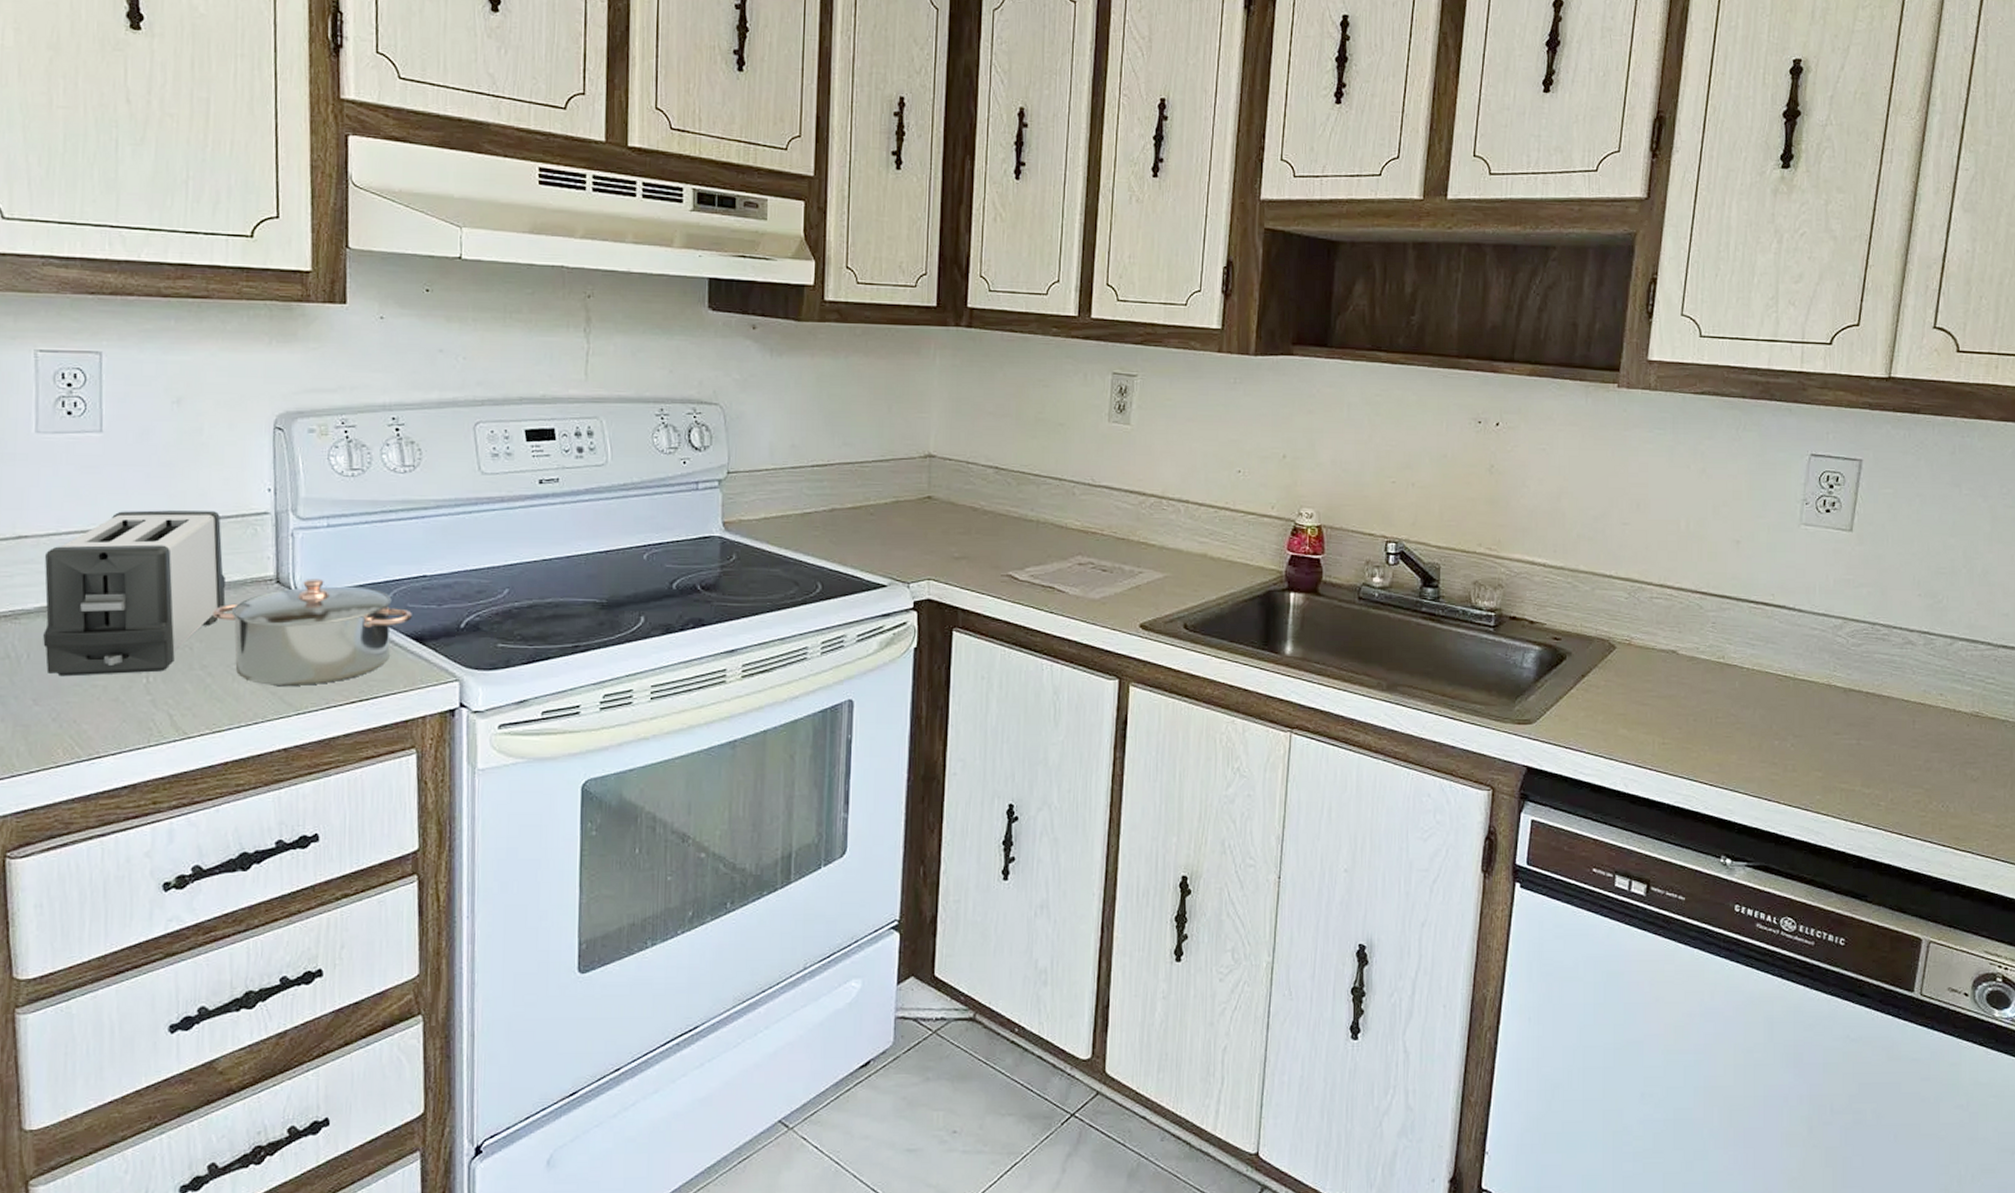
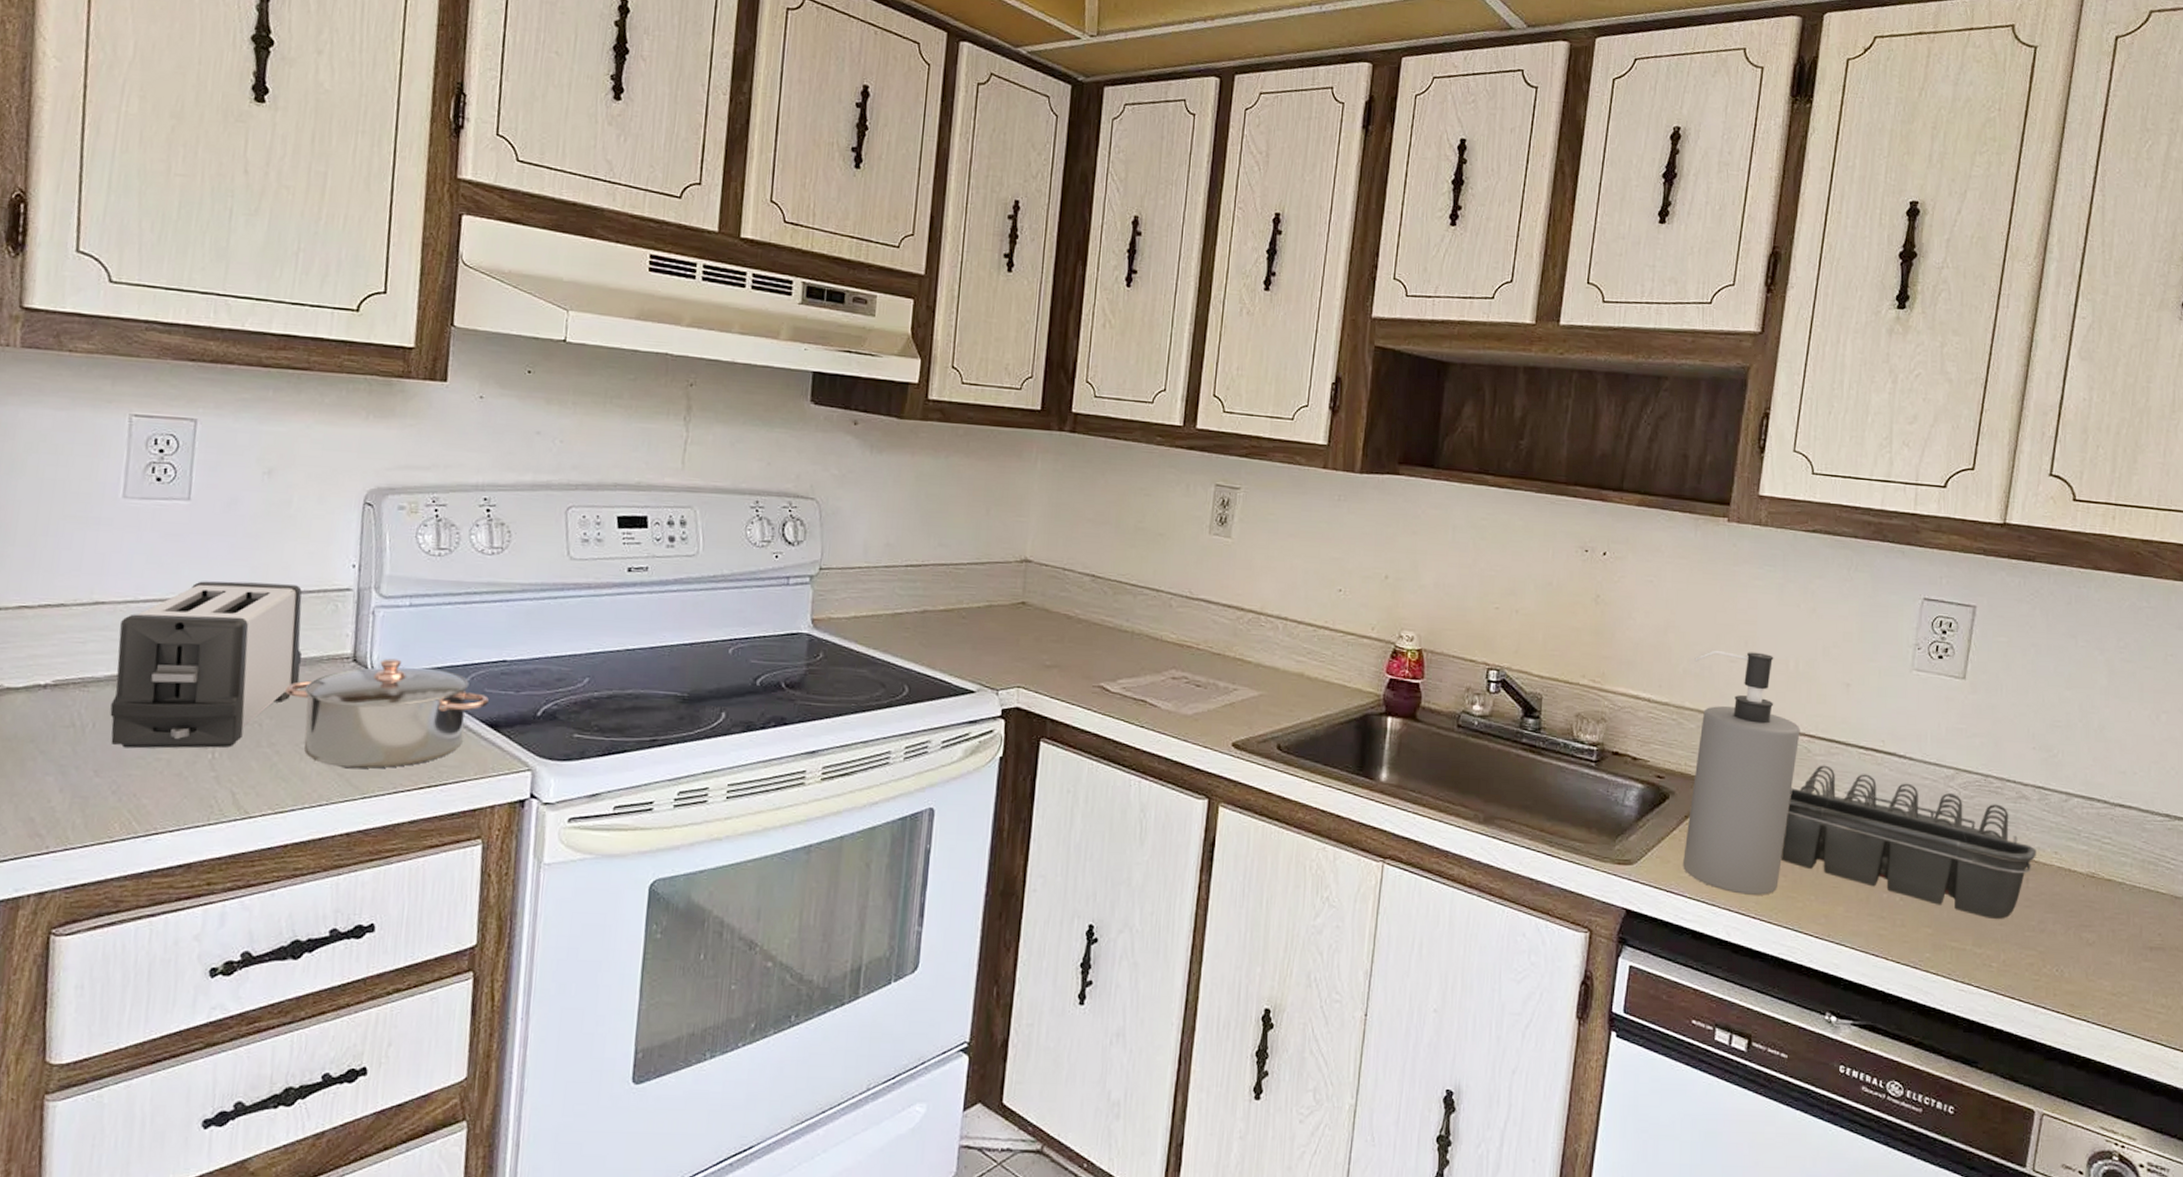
soap dispenser: none [1581,513,1692,748] -> present [1683,650,1800,895]
dish rack: none [1675,620,1922,761] -> present [1781,765,2036,920]

